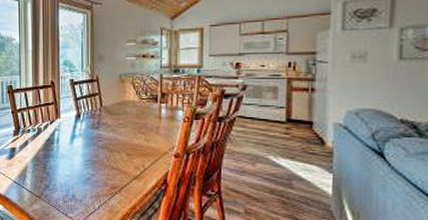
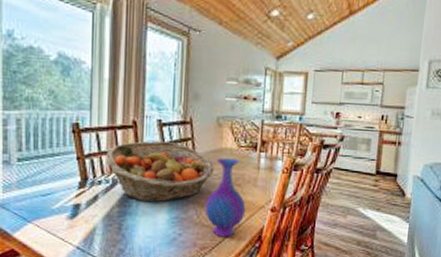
fruit basket: none [32,97,119,147] -> present [106,141,214,202]
vase: none [113,109,150,179] -> present [204,158,246,237]

